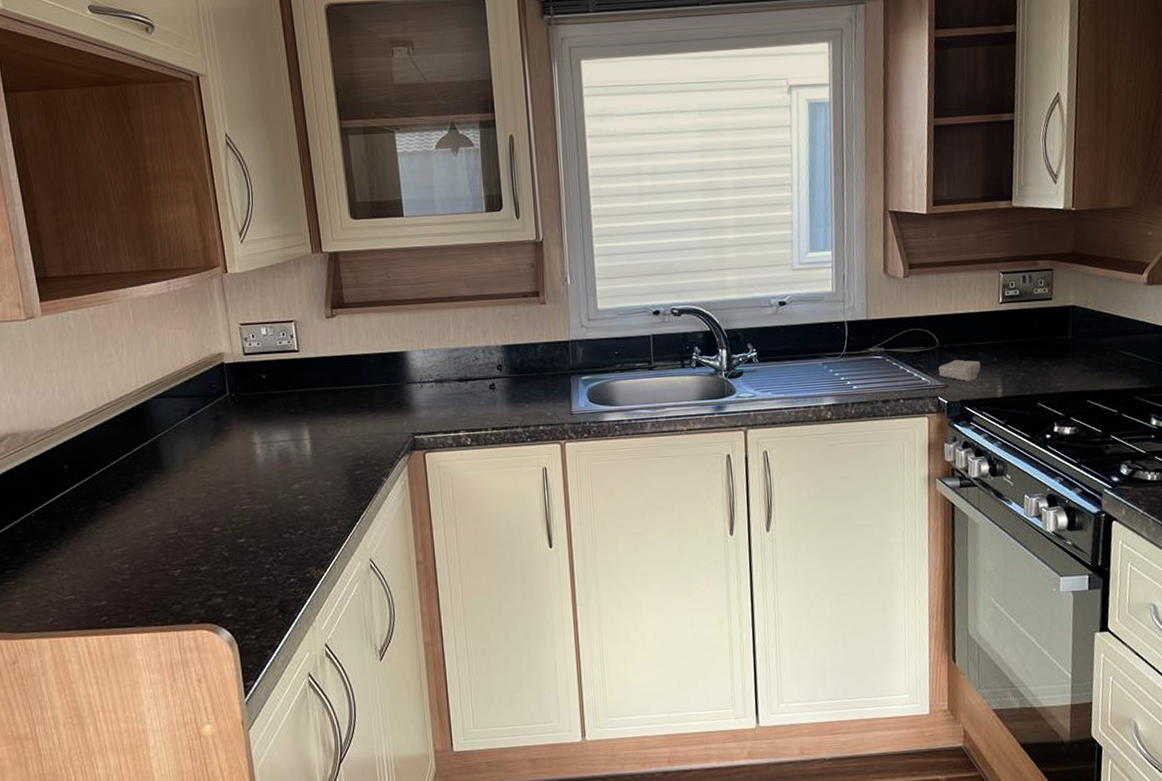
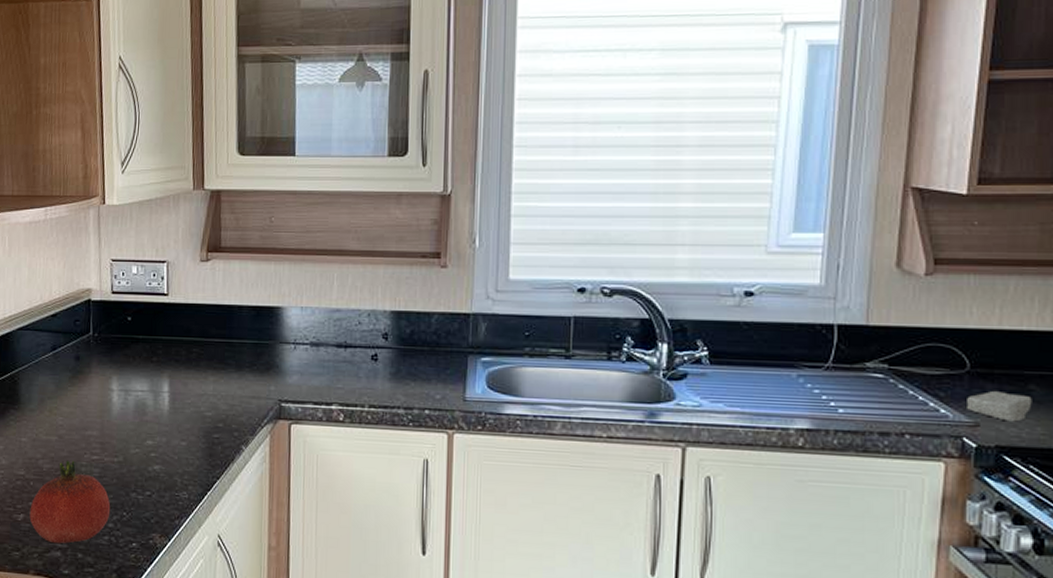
fruit: none [186,513,266,592] -> present [29,460,111,544]

